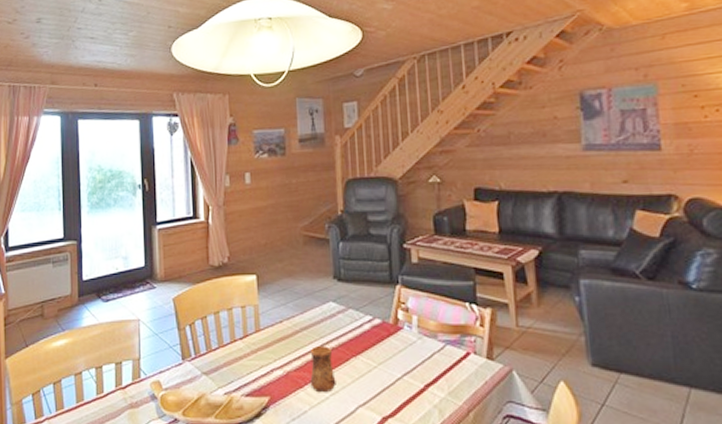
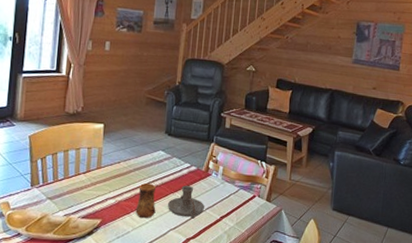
candle holder: none [349,346,400,390] -> present [167,186,204,219]

